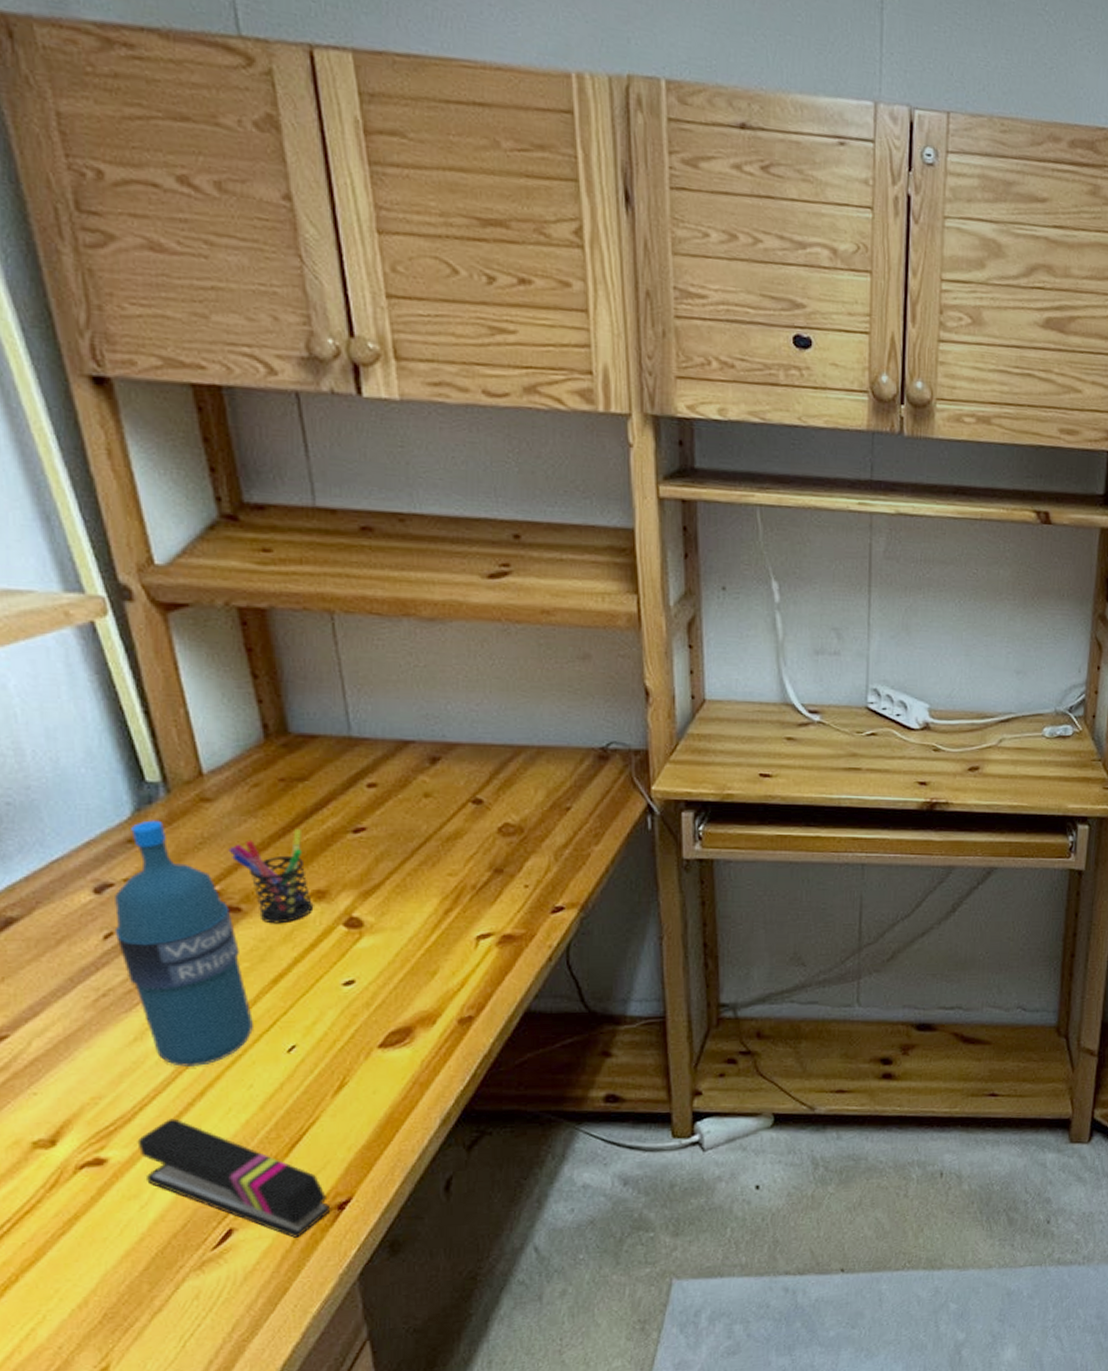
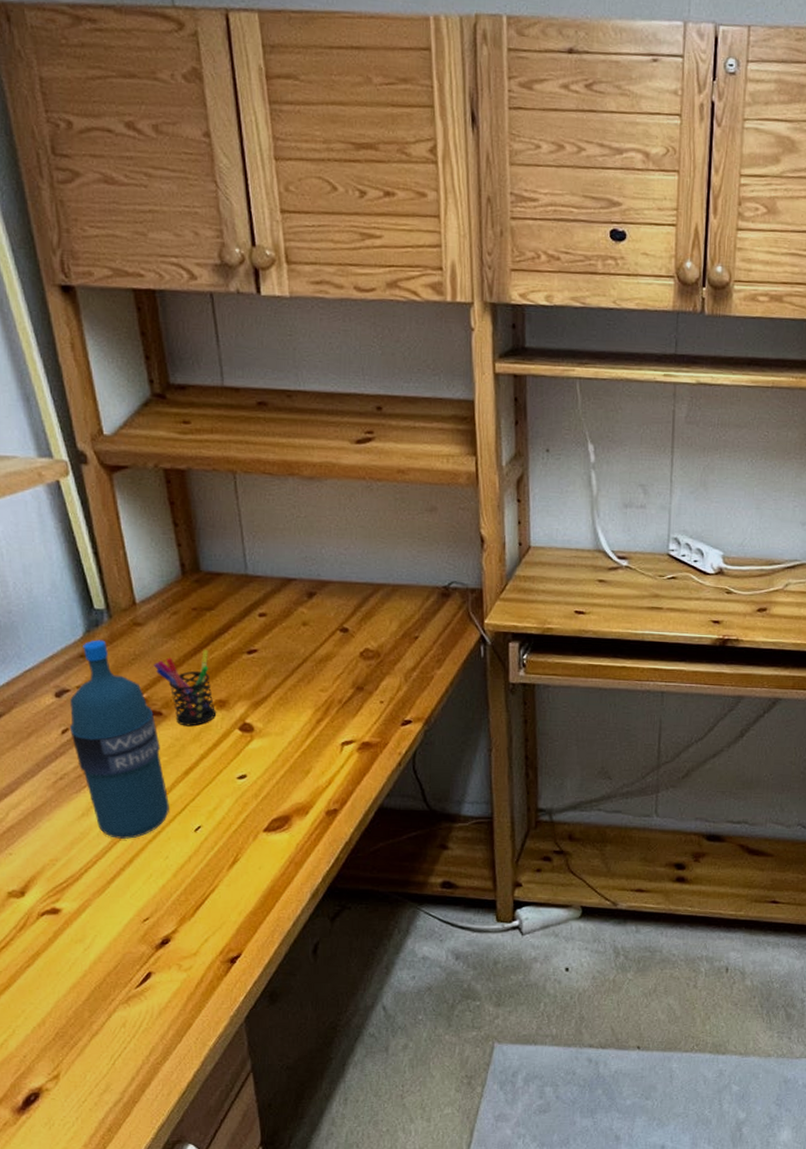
stapler: present [137,1118,331,1238] -> none [83,880,225,983]

